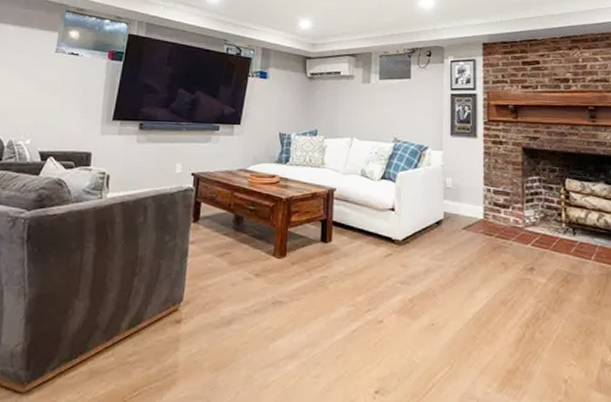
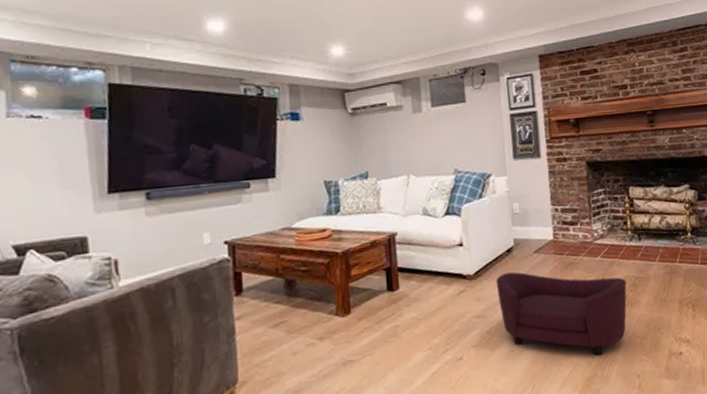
dog bed: none [422,243,557,349] -> present [495,271,627,356]

